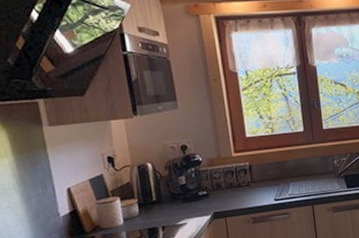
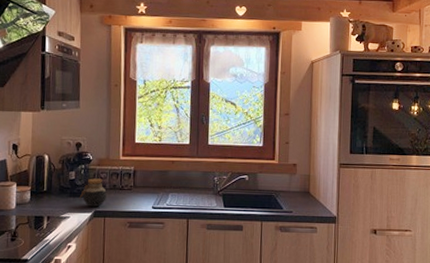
jar: none [194,179,224,209] -> present [79,178,107,207]

